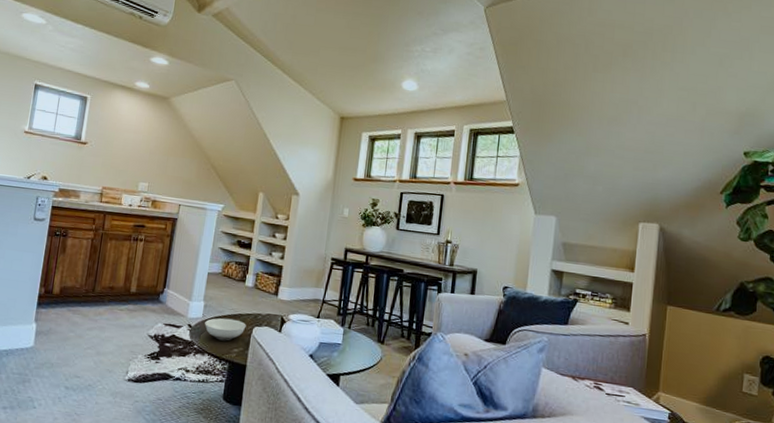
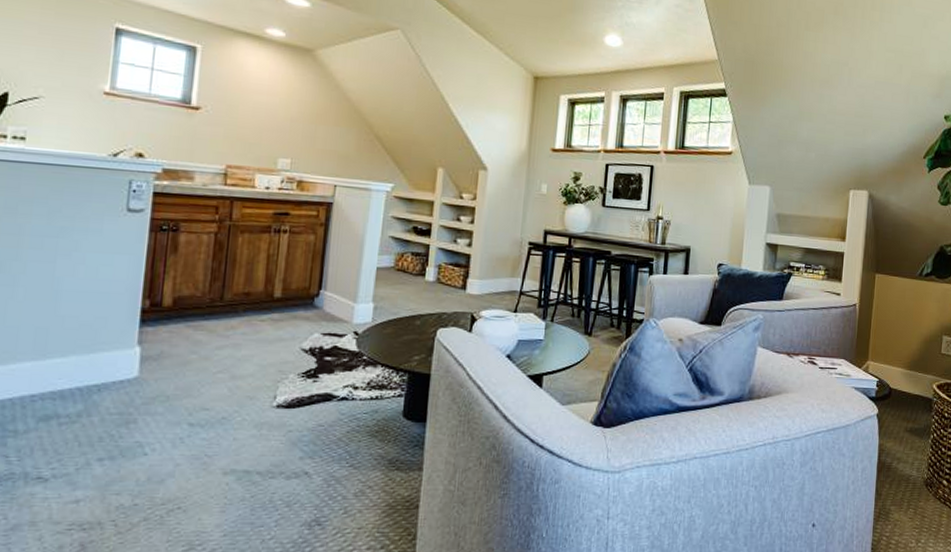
bowl: present [204,318,247,341] -> none [375,320,429,348]

